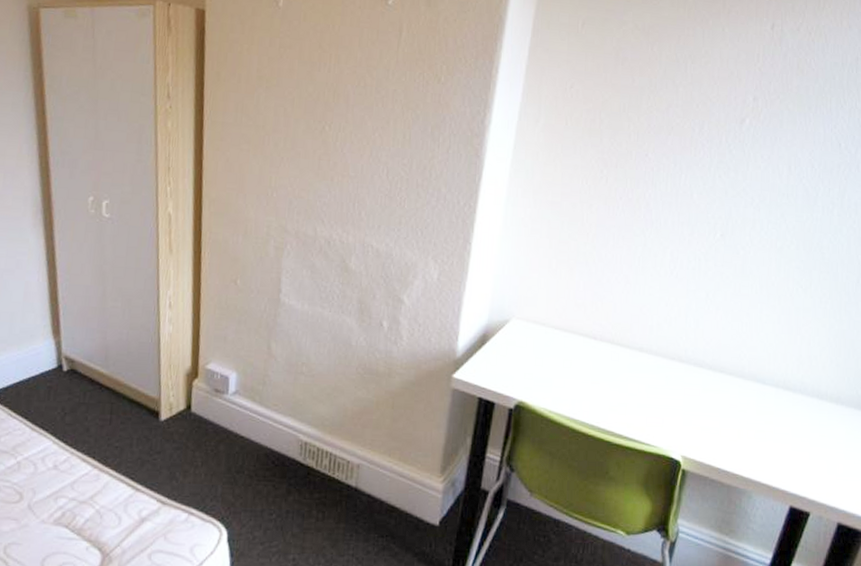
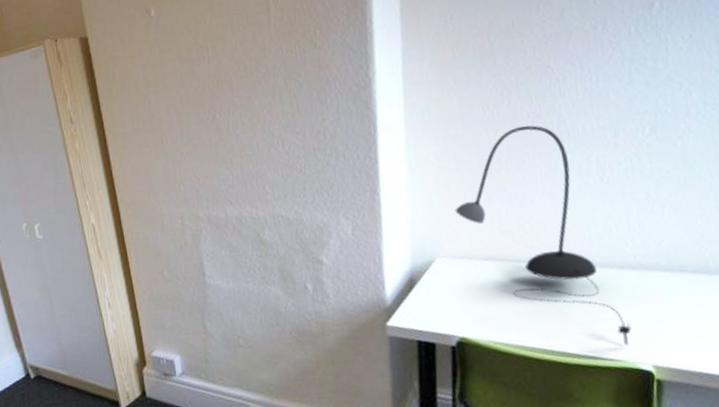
desk lamp: none [538,206,670,435] -> present [455,125,632,347]

